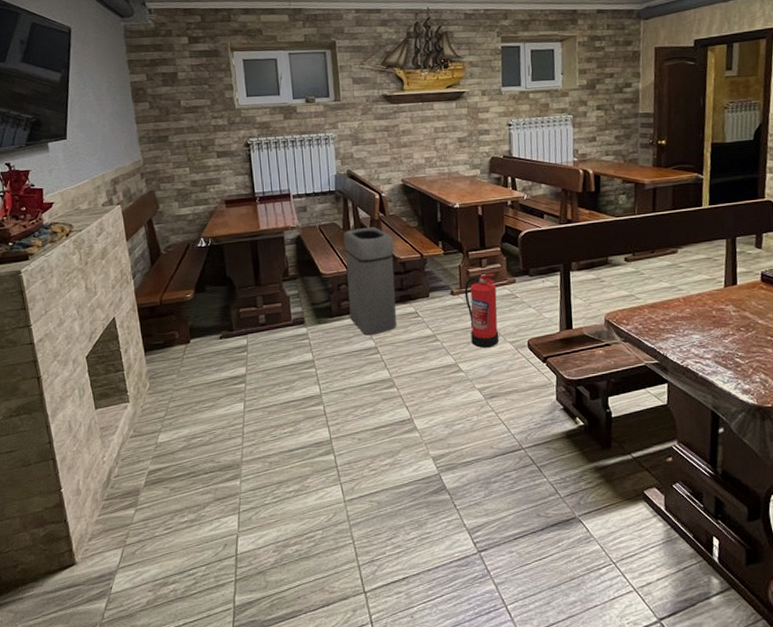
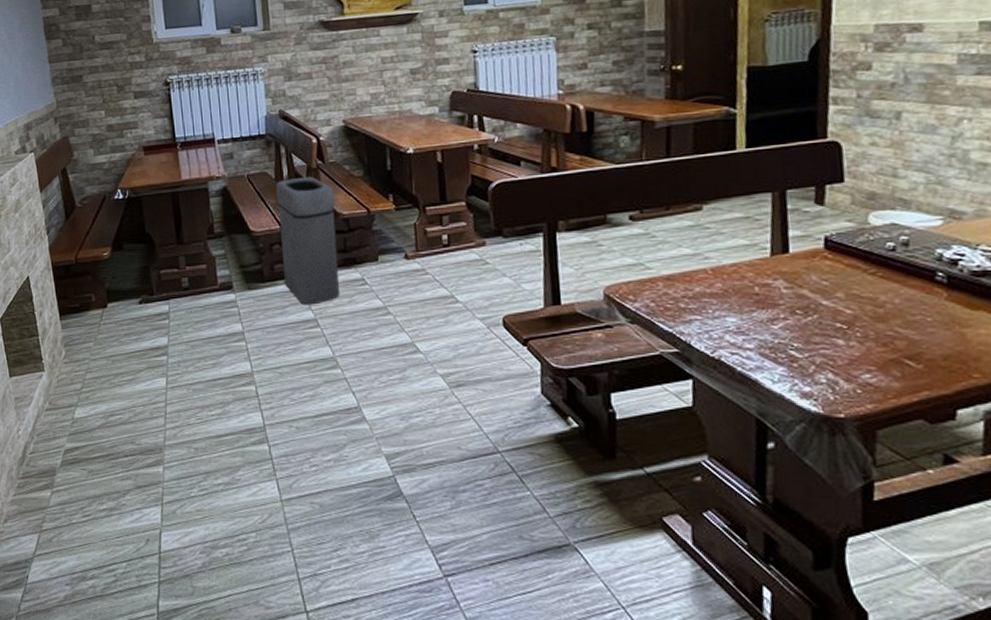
fire extinguisher: present [464,274,500,348] -> none [421,234,467,325]

